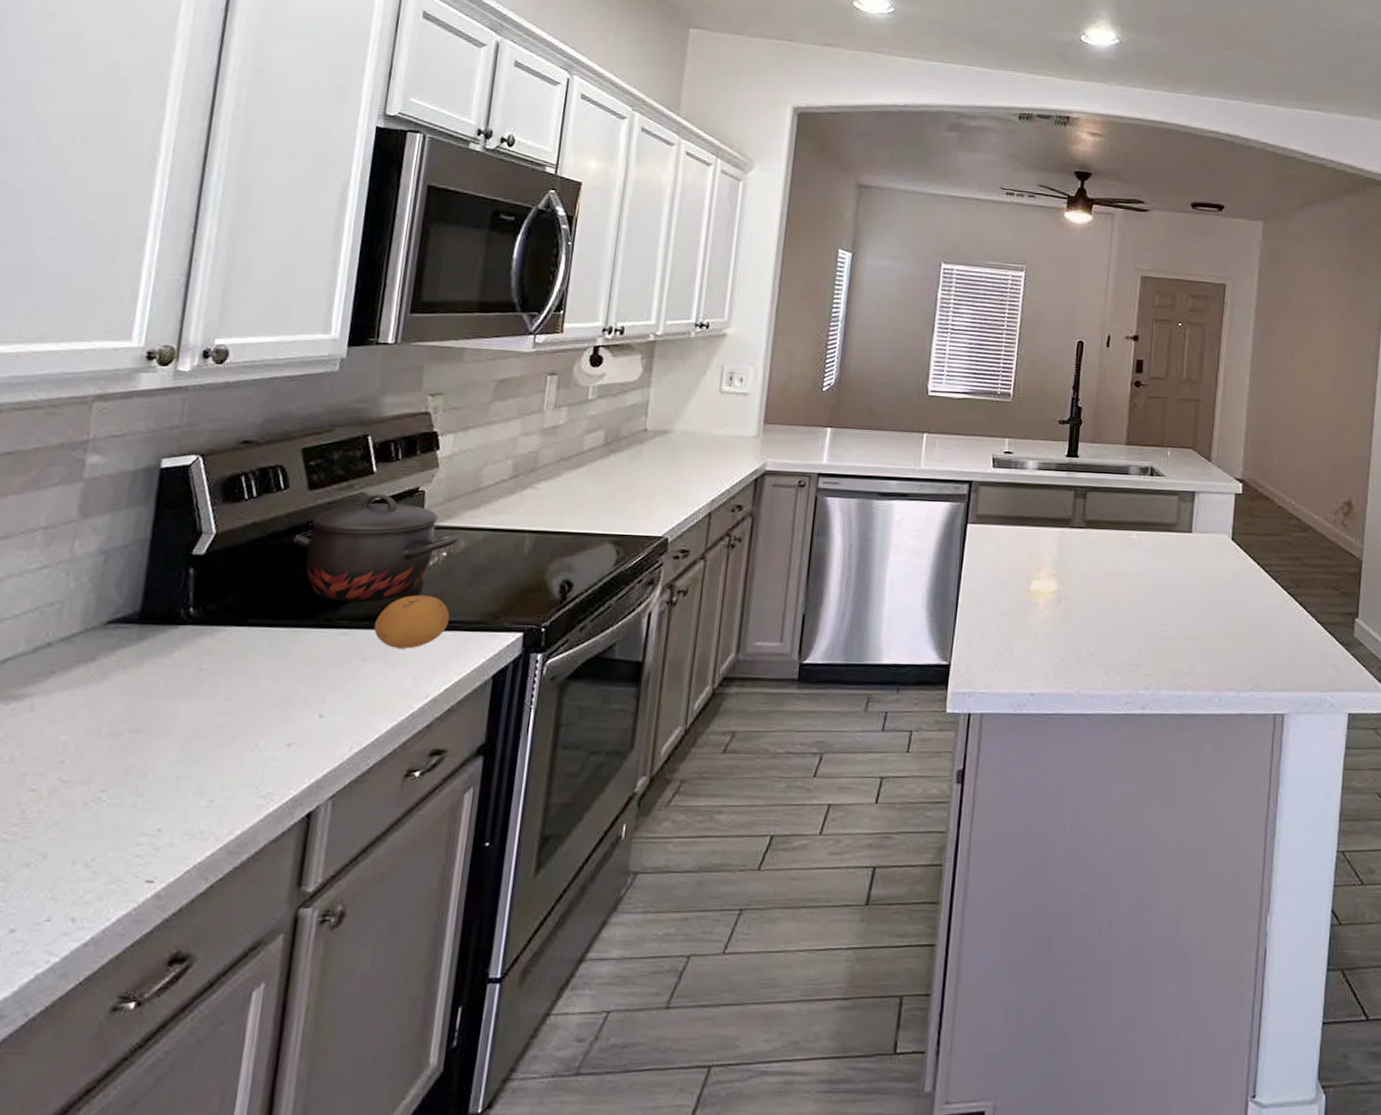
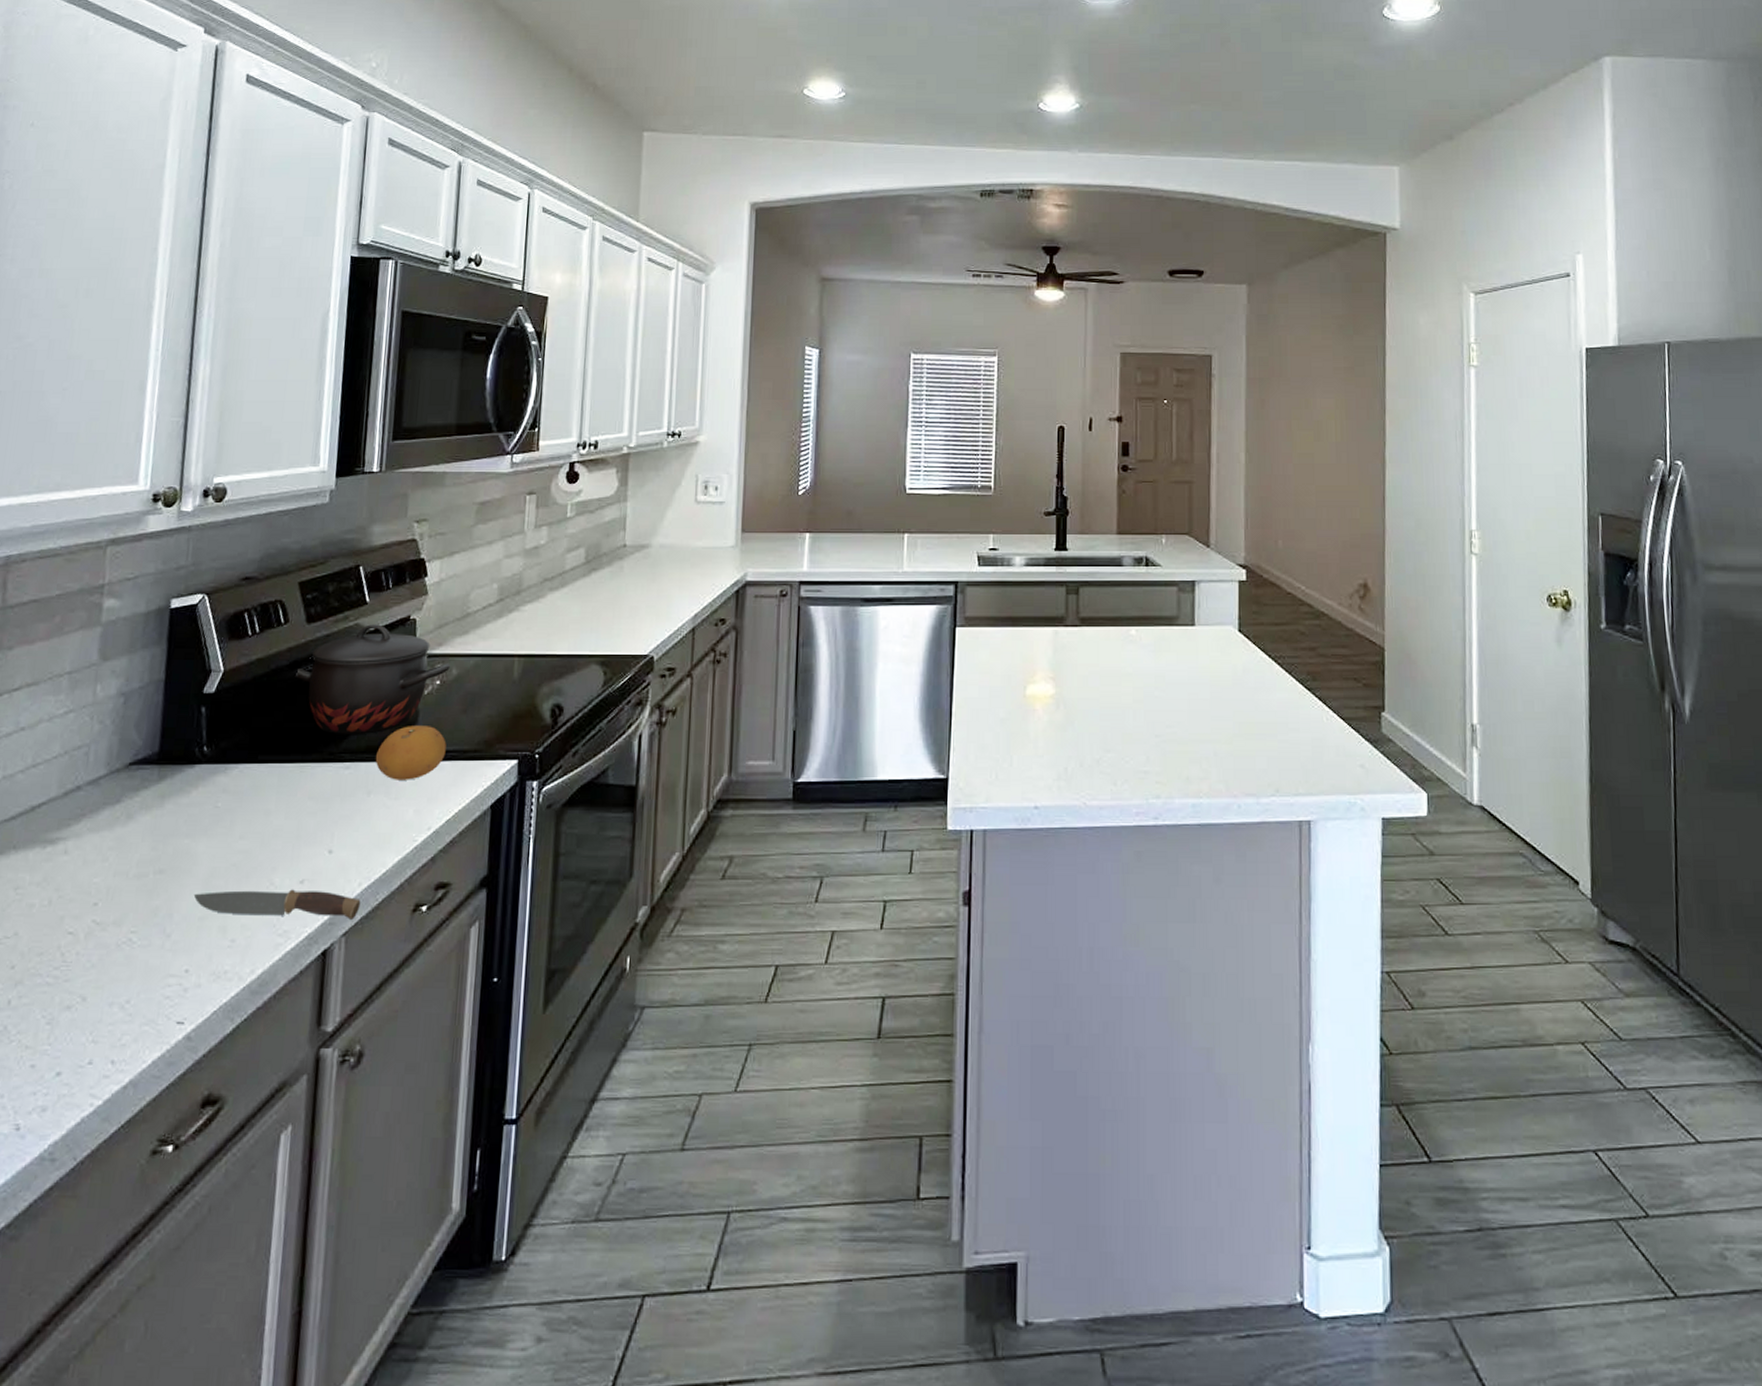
knife: none [171,752,351,783] -> present [193,889,361,920]

